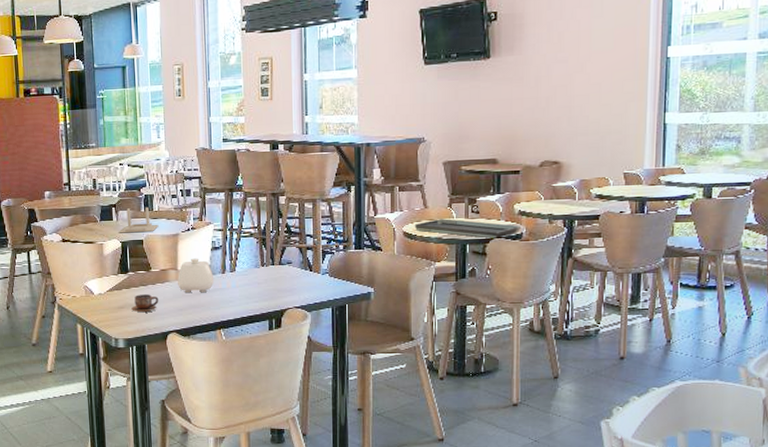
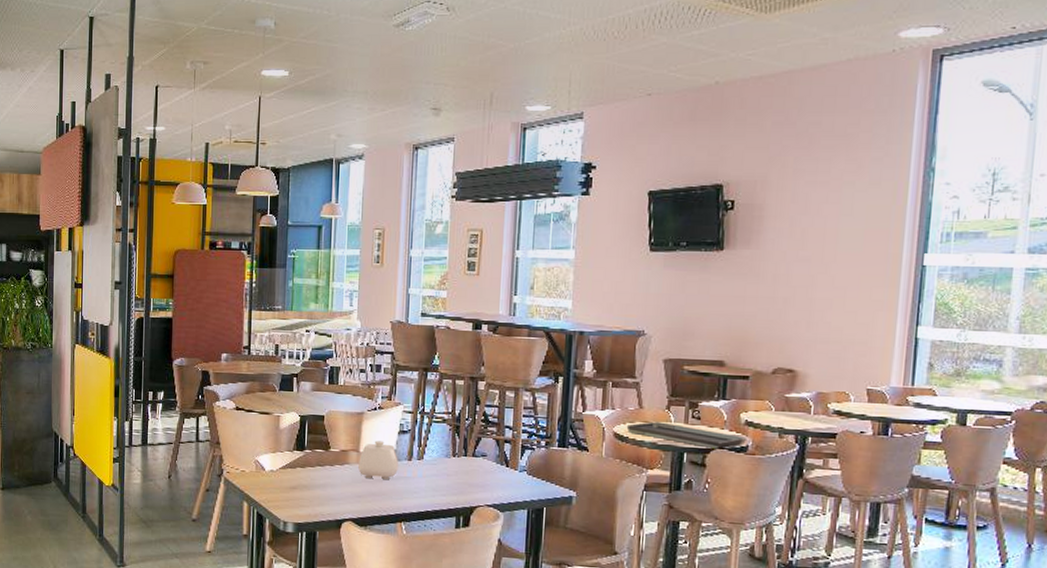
napkin holder: present [118,206,159,233] -> none [298,379,343,408]
cup: present [131,294,159,313] -> none [305,475,336,496]

